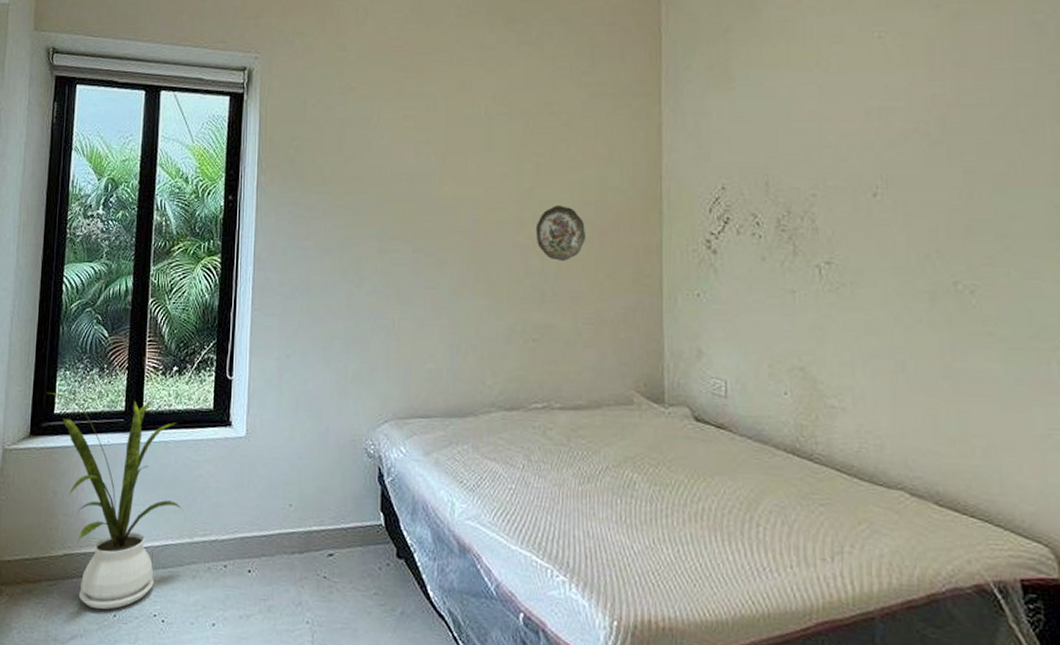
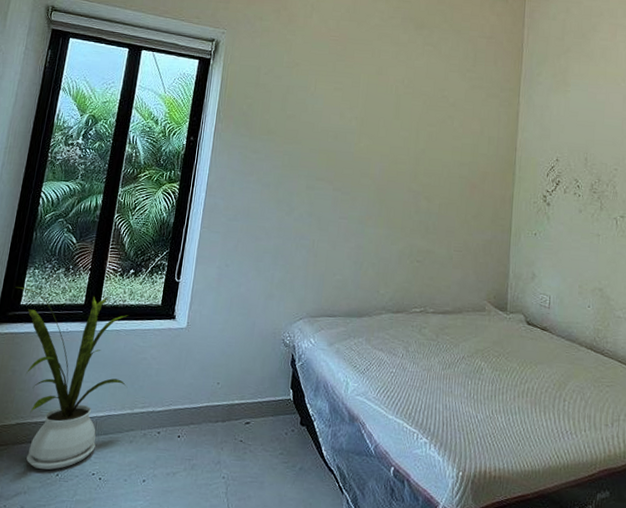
decorative plate: present [535,205,585,261] -> none [425,163,461,204]

